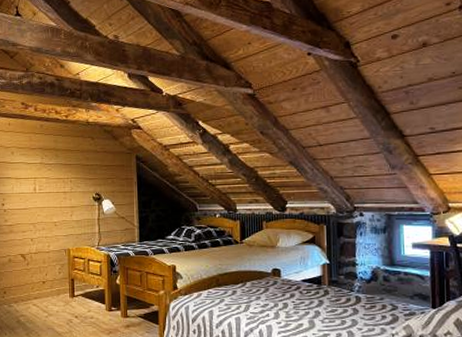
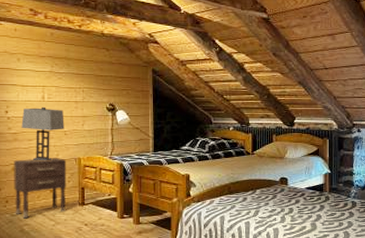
nightstand: none [10,248,58,310] -> present [14,157,67,219]
table lamp: none [16,198,55,253] -> present [21,106,65,161]

